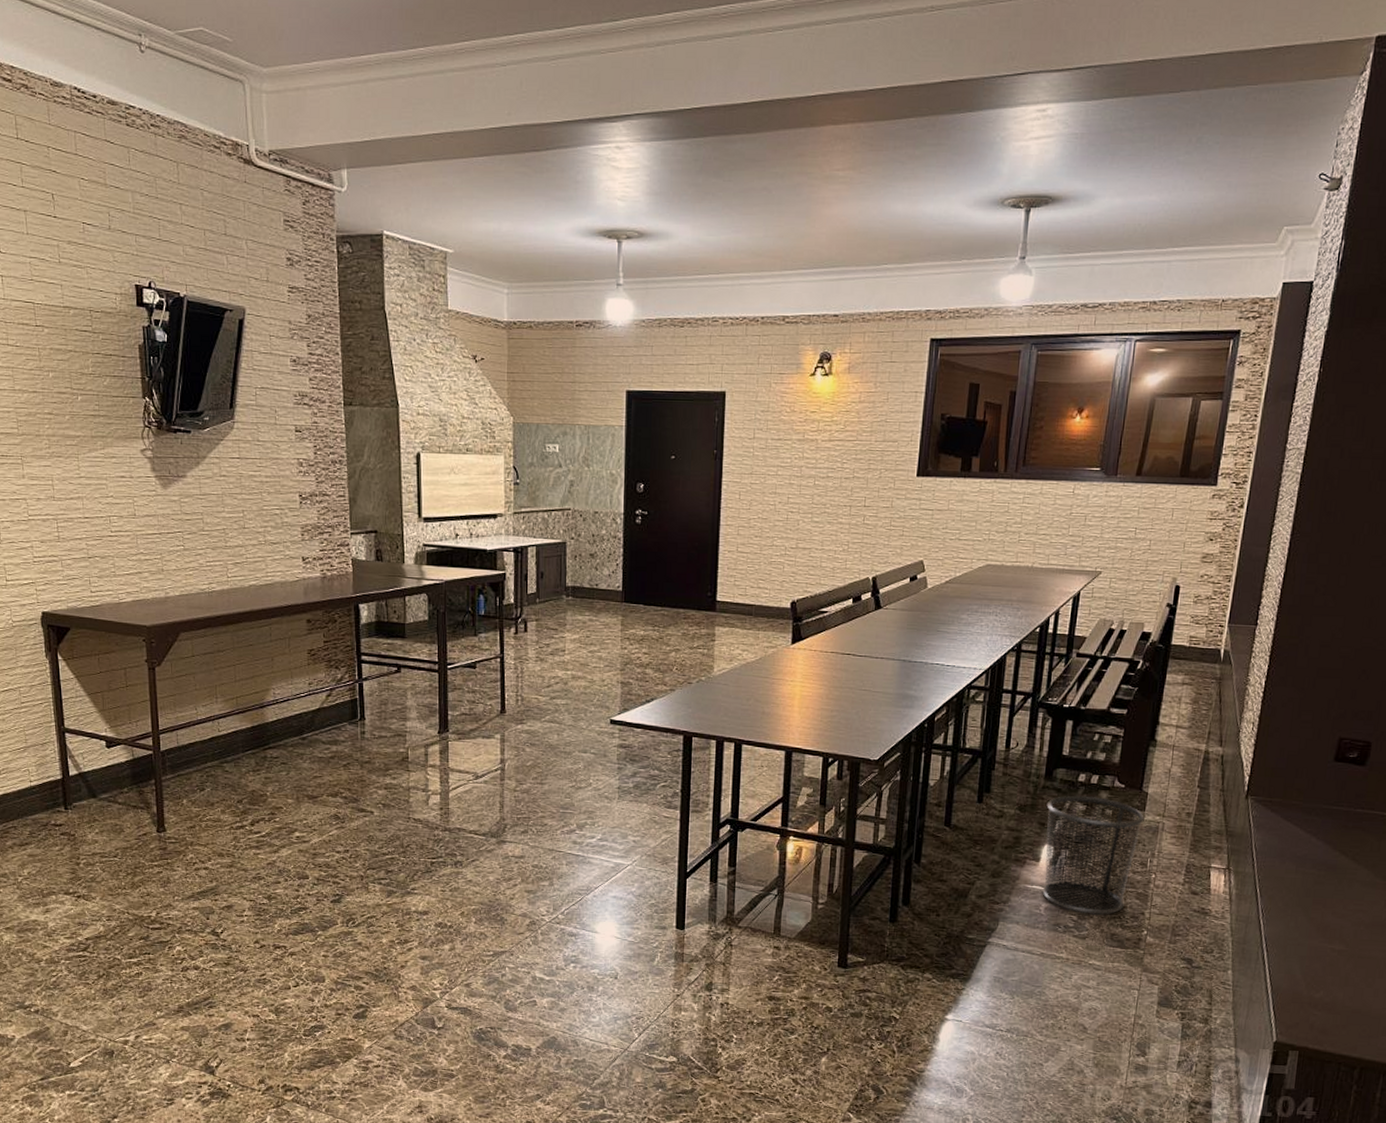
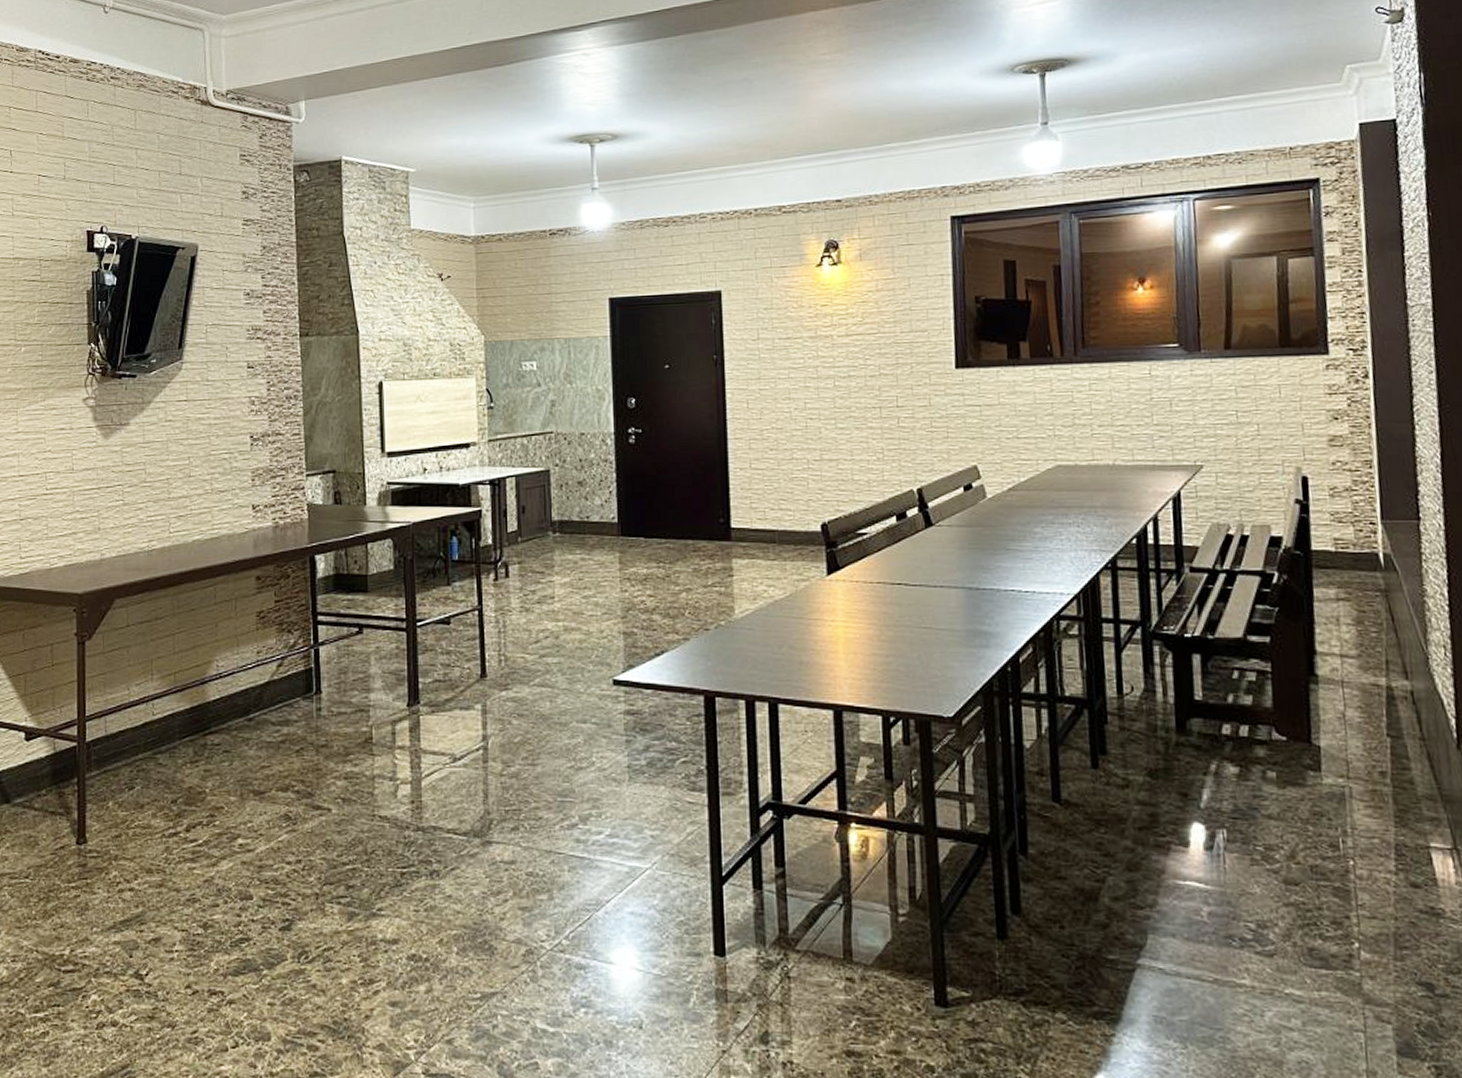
trash can: present [1042,796,1145,915] -> none [1185,755,1323,921]

